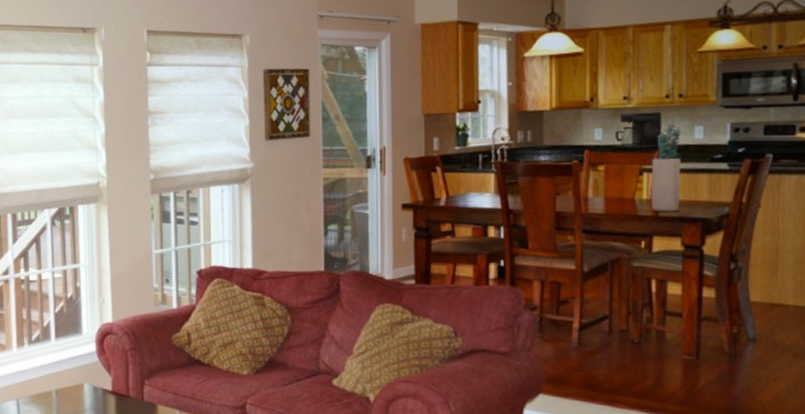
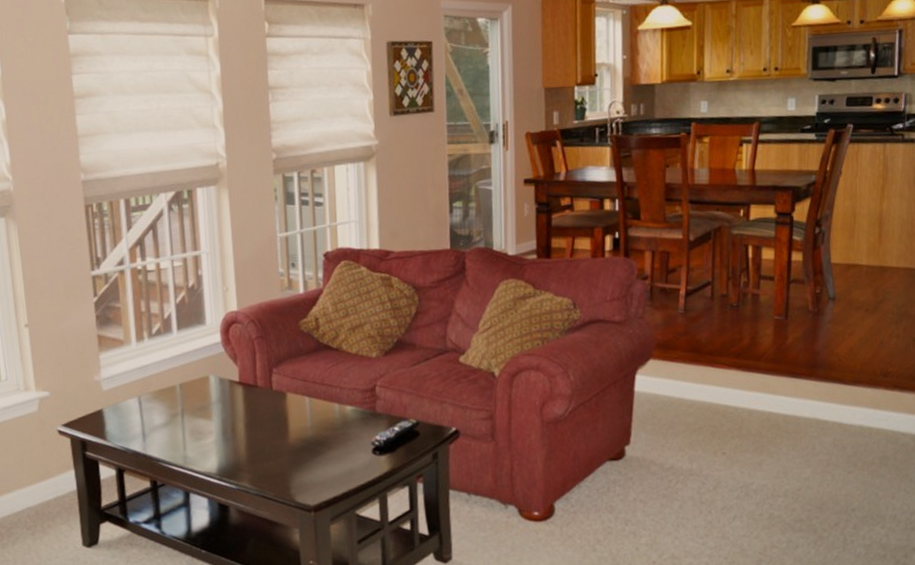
coffee maker: present [613,111,663,150] -> none [717,84,761,122]
vase: present [650,121,682,213] -> none [749,93,776,182]

